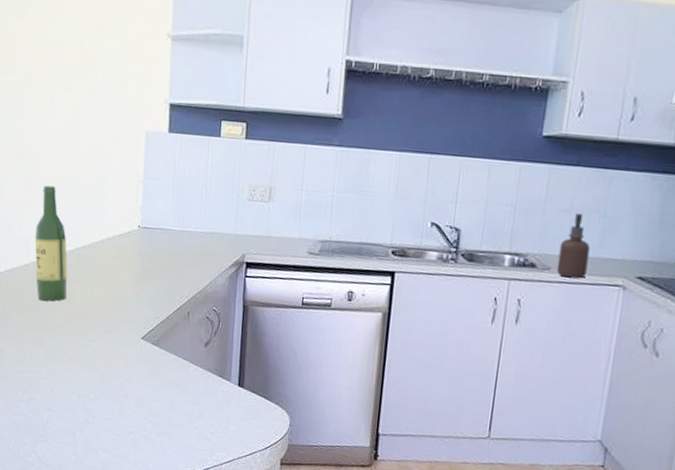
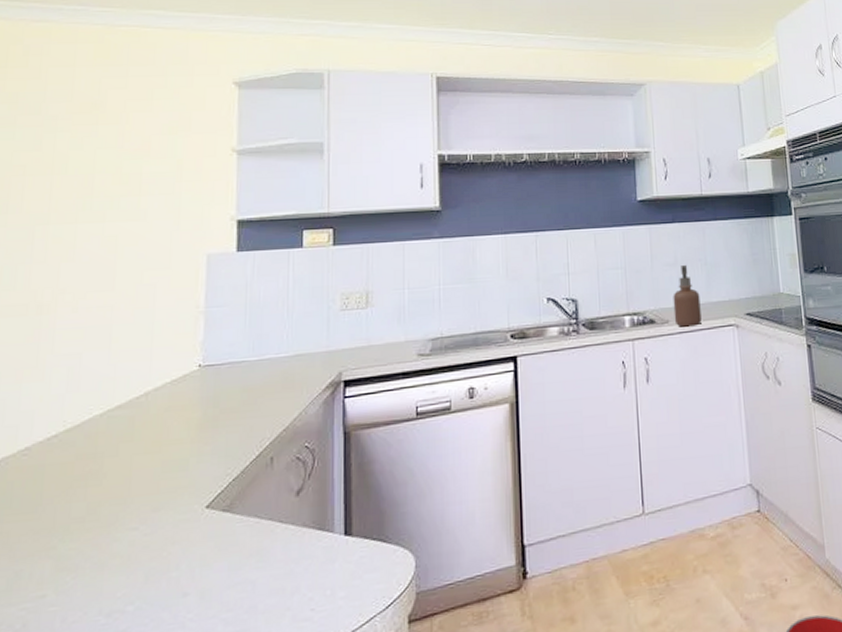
wine bottle: present [34,185,68,301] -> none [42,338,94,492]

